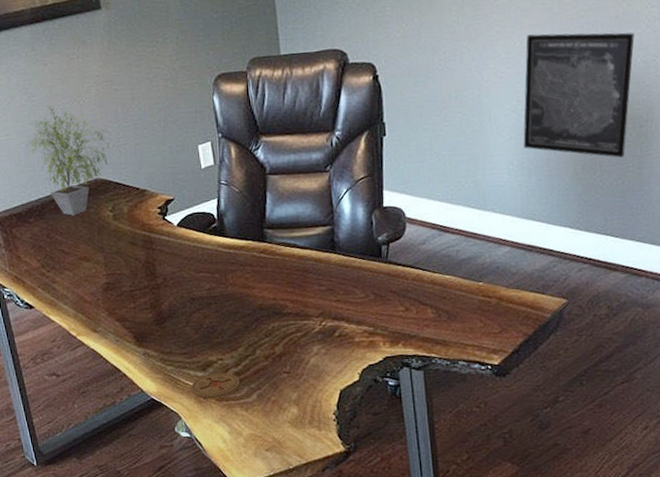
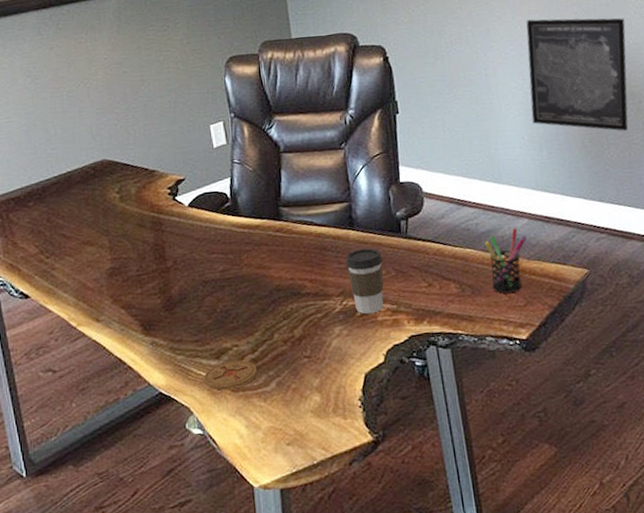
potted plant: present [25,106,111,216] -> none [27,88,118,199]
coffee cup: none [326,271,362,335] -> present [345,248,384,314]
pen holder: none [464,256,508,320] -> present [485,228,527,294]

